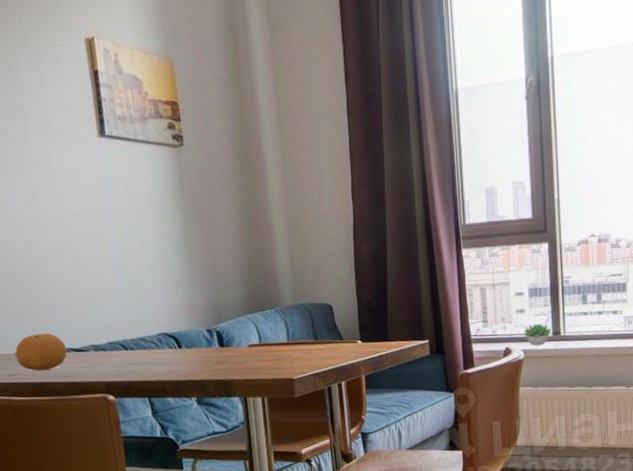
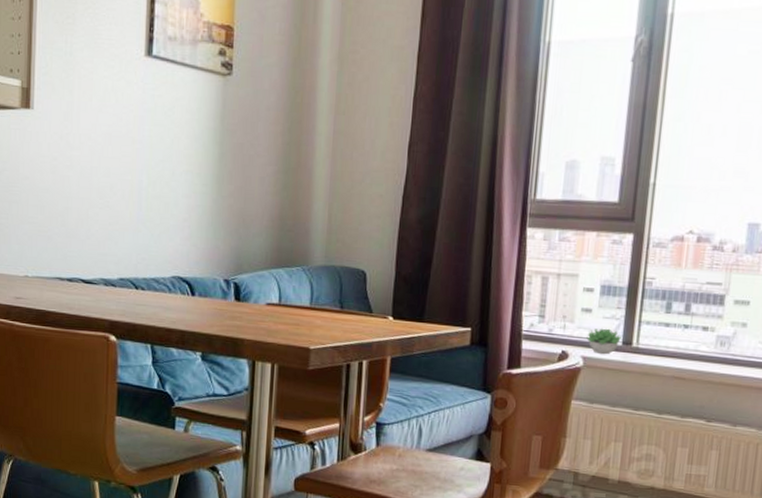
fruit: present [15,332,67,371] -> none [24,258,77,299]

